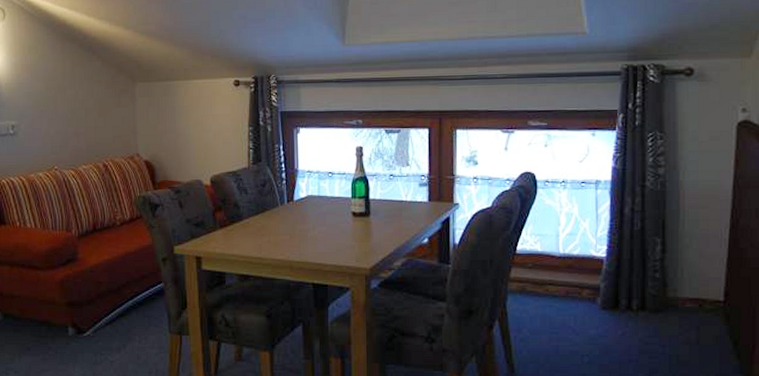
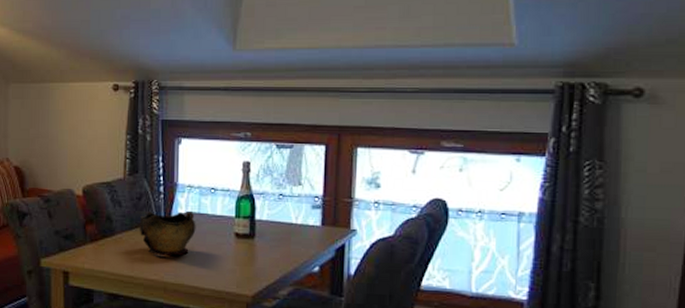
decorative bowl: none [264,195,317,237] -> present [139,211,196,256]

